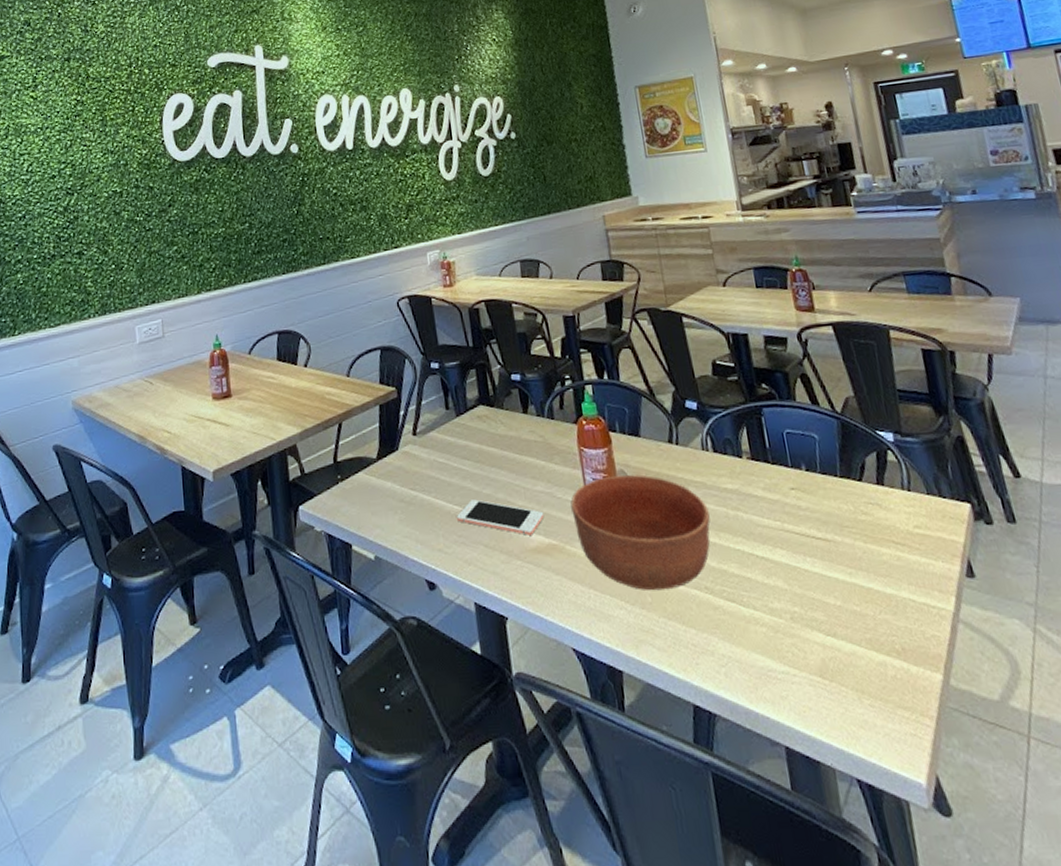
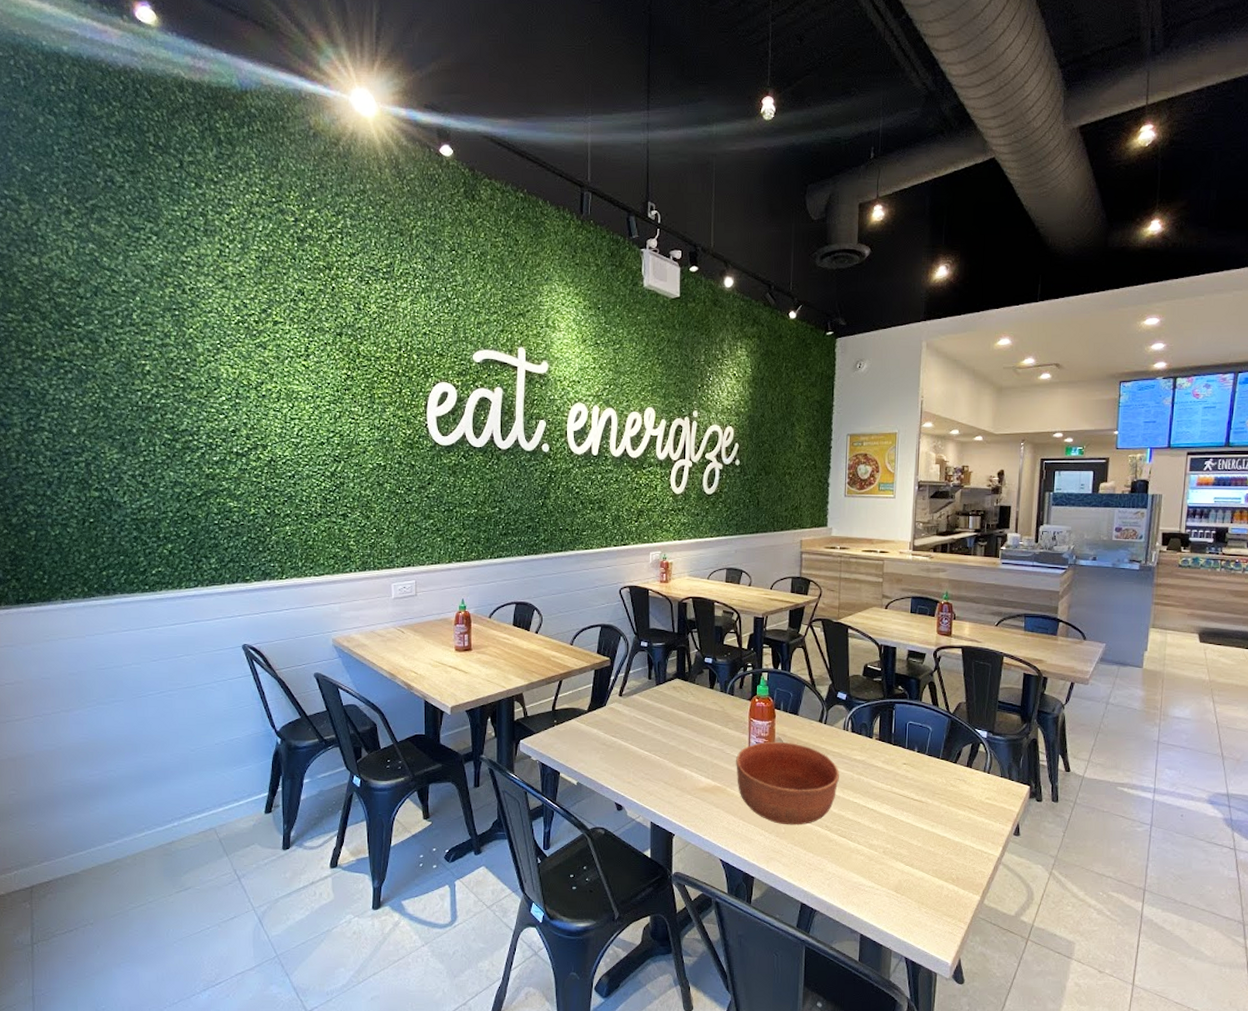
cell phone: present [457,499,545,536] -> none [646,748,714,778]

